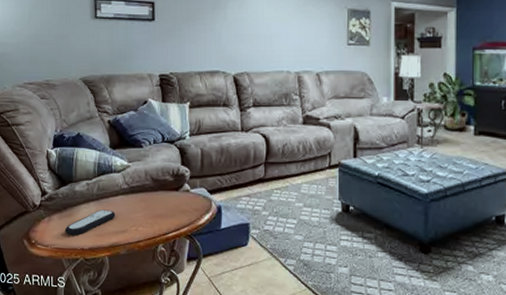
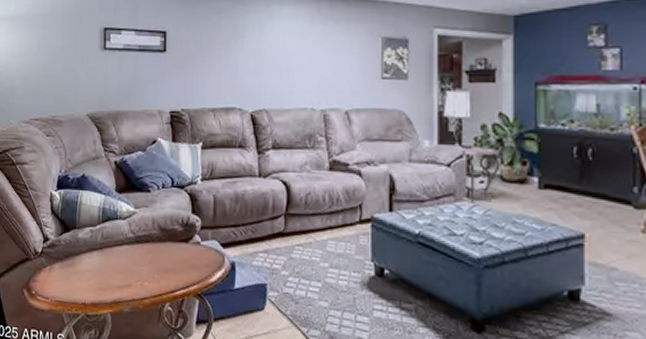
remote control: present [65,209,116,235] -> none [66,260,120,288]

